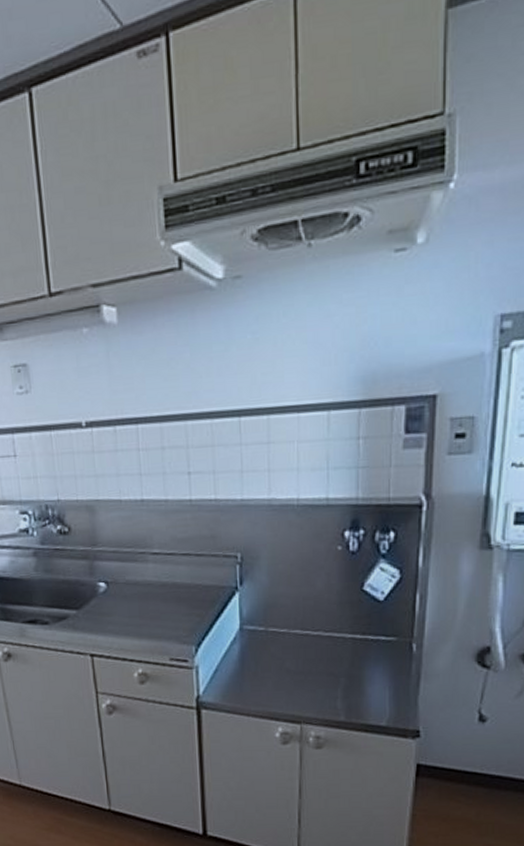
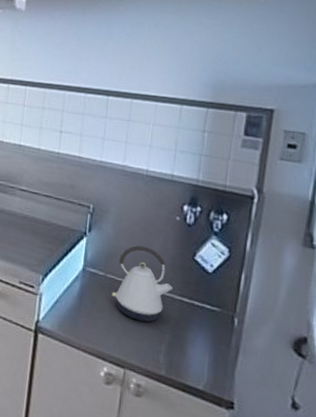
kettle: none [276,587,343,670] -> present [111,245,173,322]

